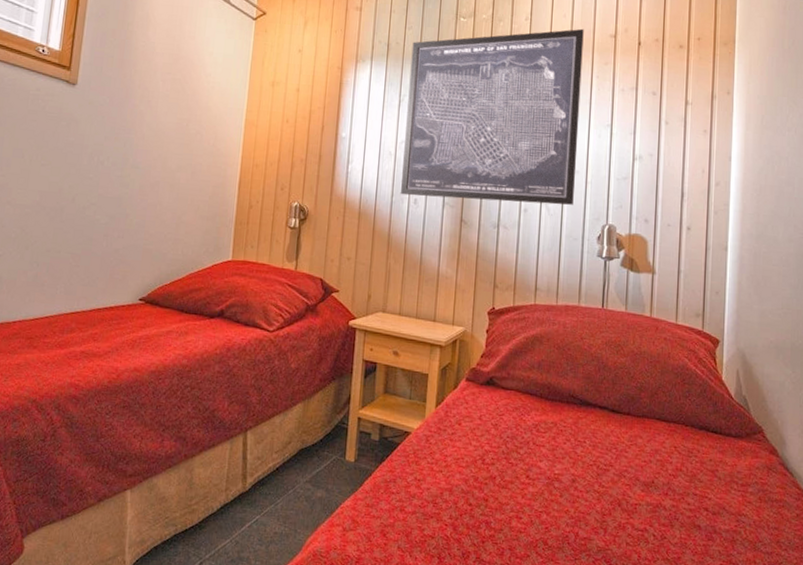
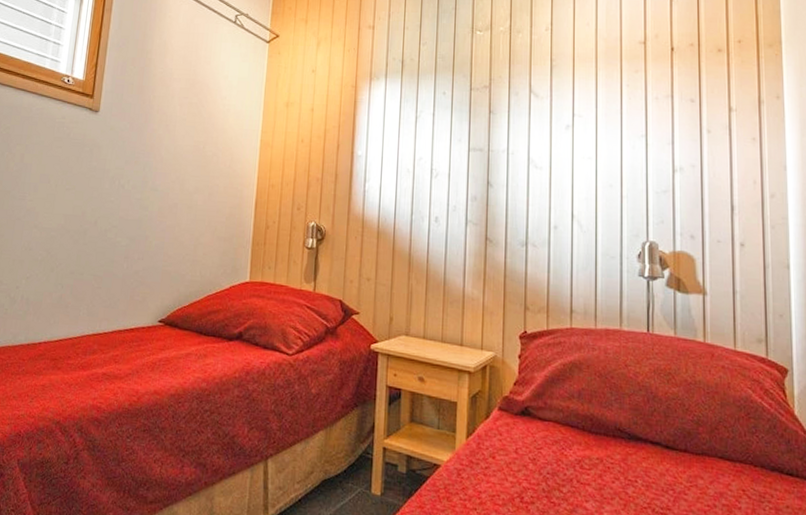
wall art: present [400,28,584,205] -> none [420,36,610,221]

